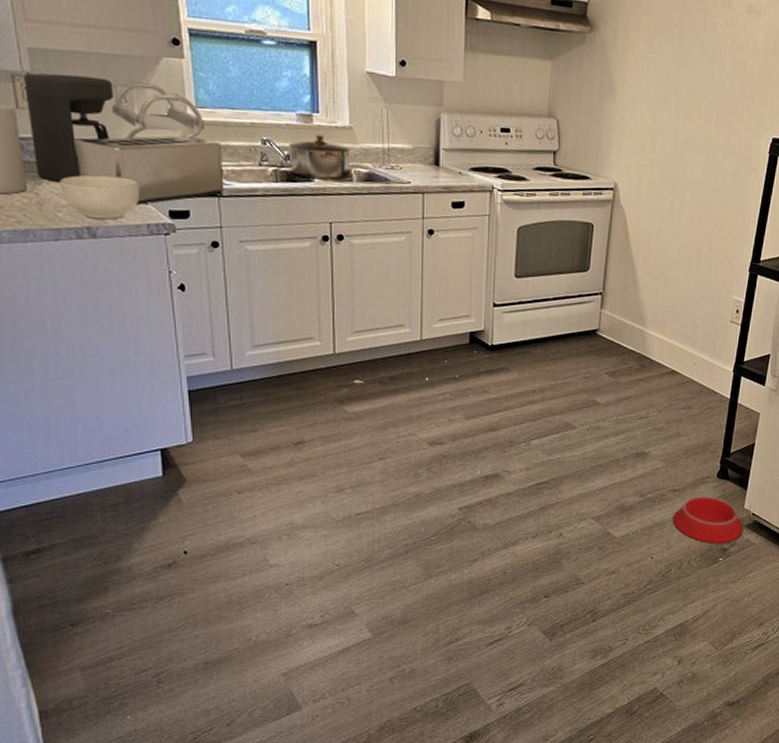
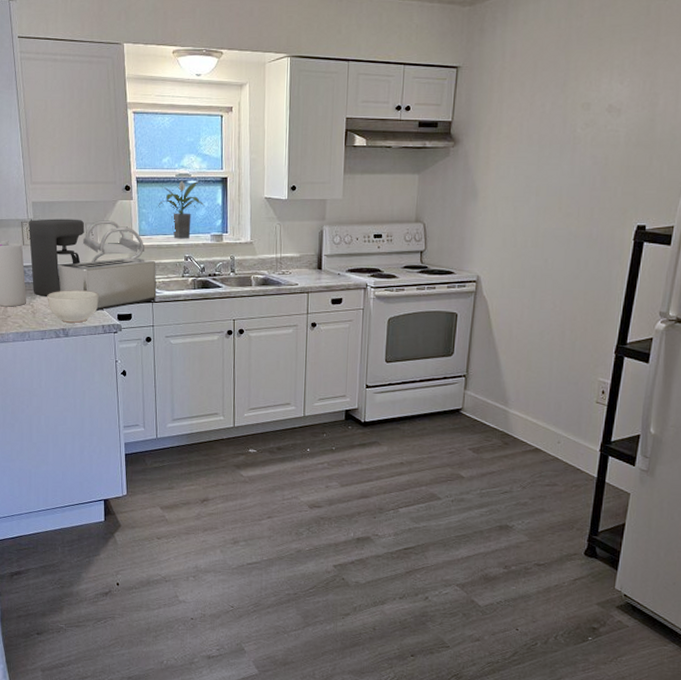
potted plant: none [221,40,287,117] -> present [158,180,205,239]
cooking pot: present [288,135,351,181] -> none [204,251,251,286]
pet bowl: present [673,496,744,544] -> none [539,572,615,623]

